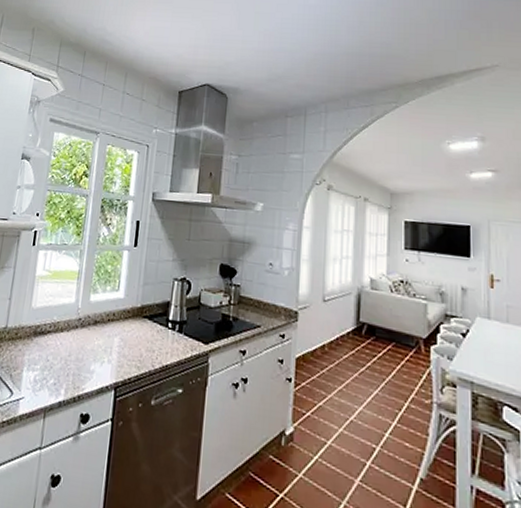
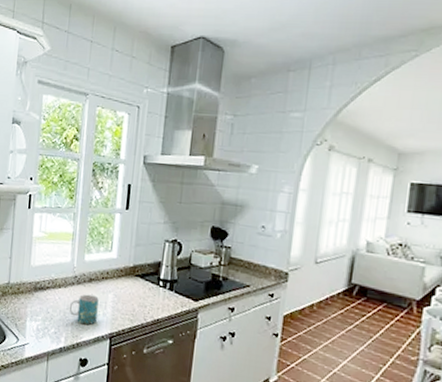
mug: none [71,338,104,374] -> present [69,294,99,325]

